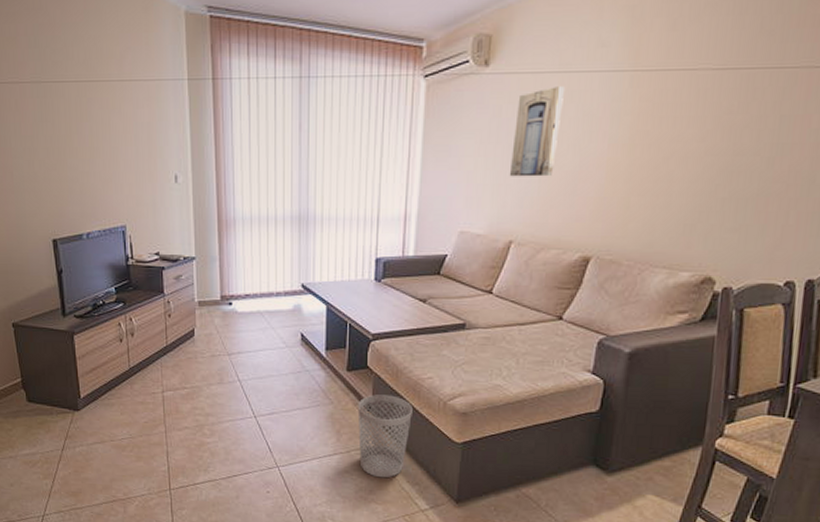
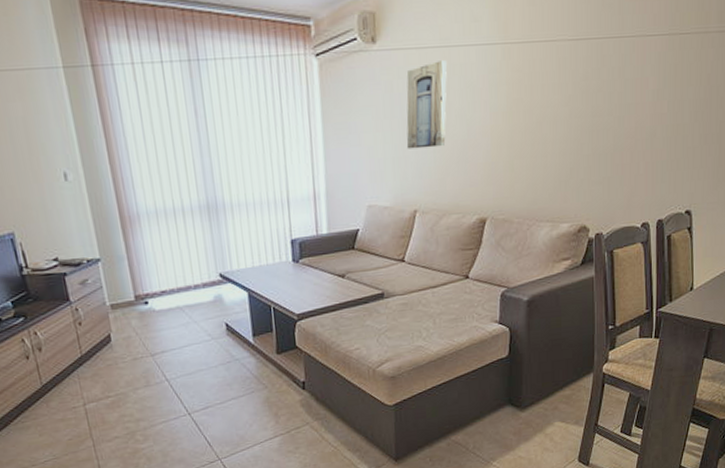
wastebasket: present [357,394,412,478] -> none [291,371,345,451]

